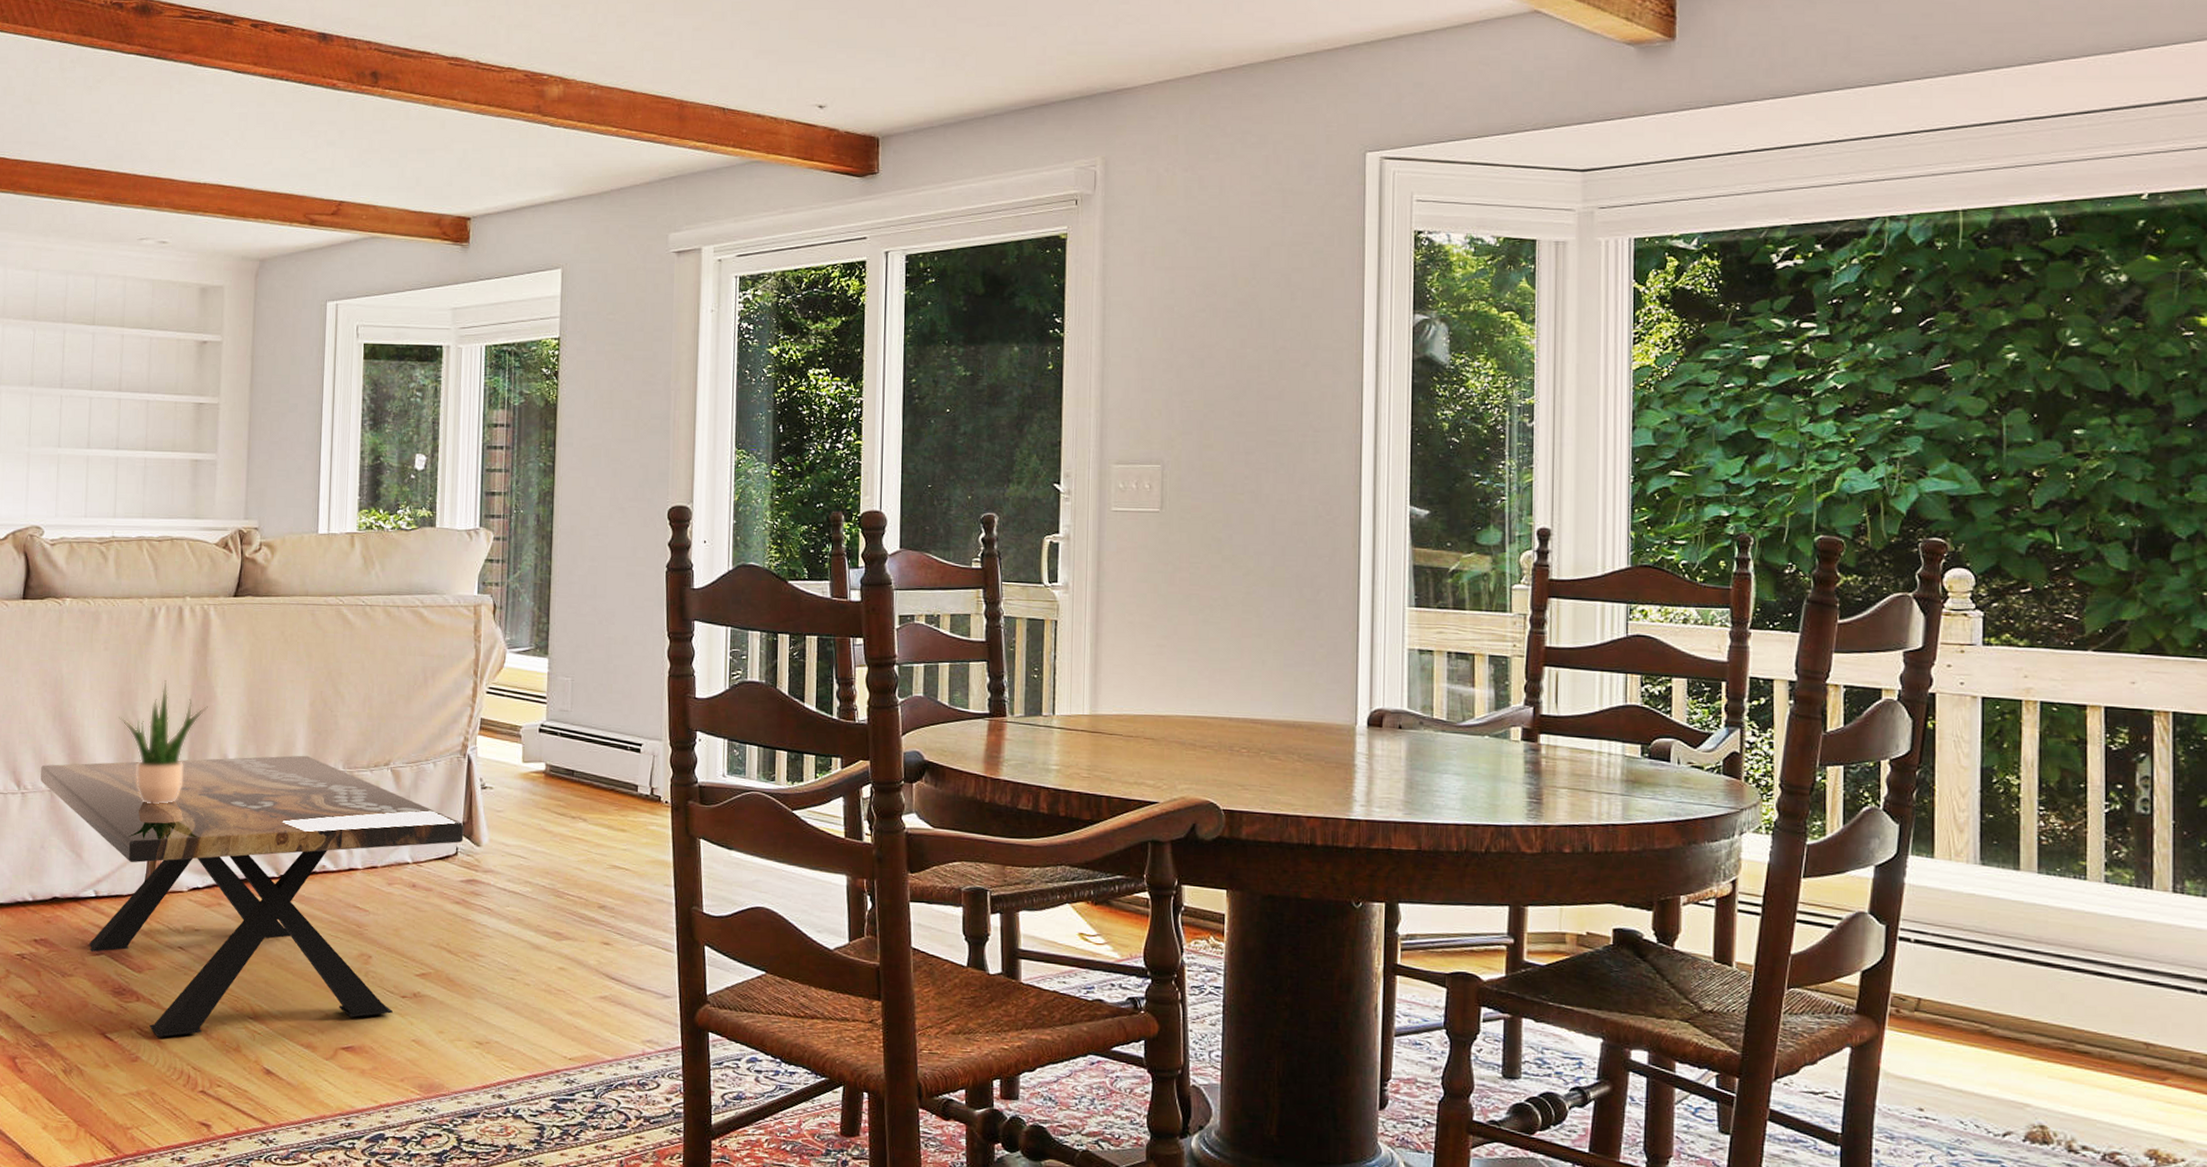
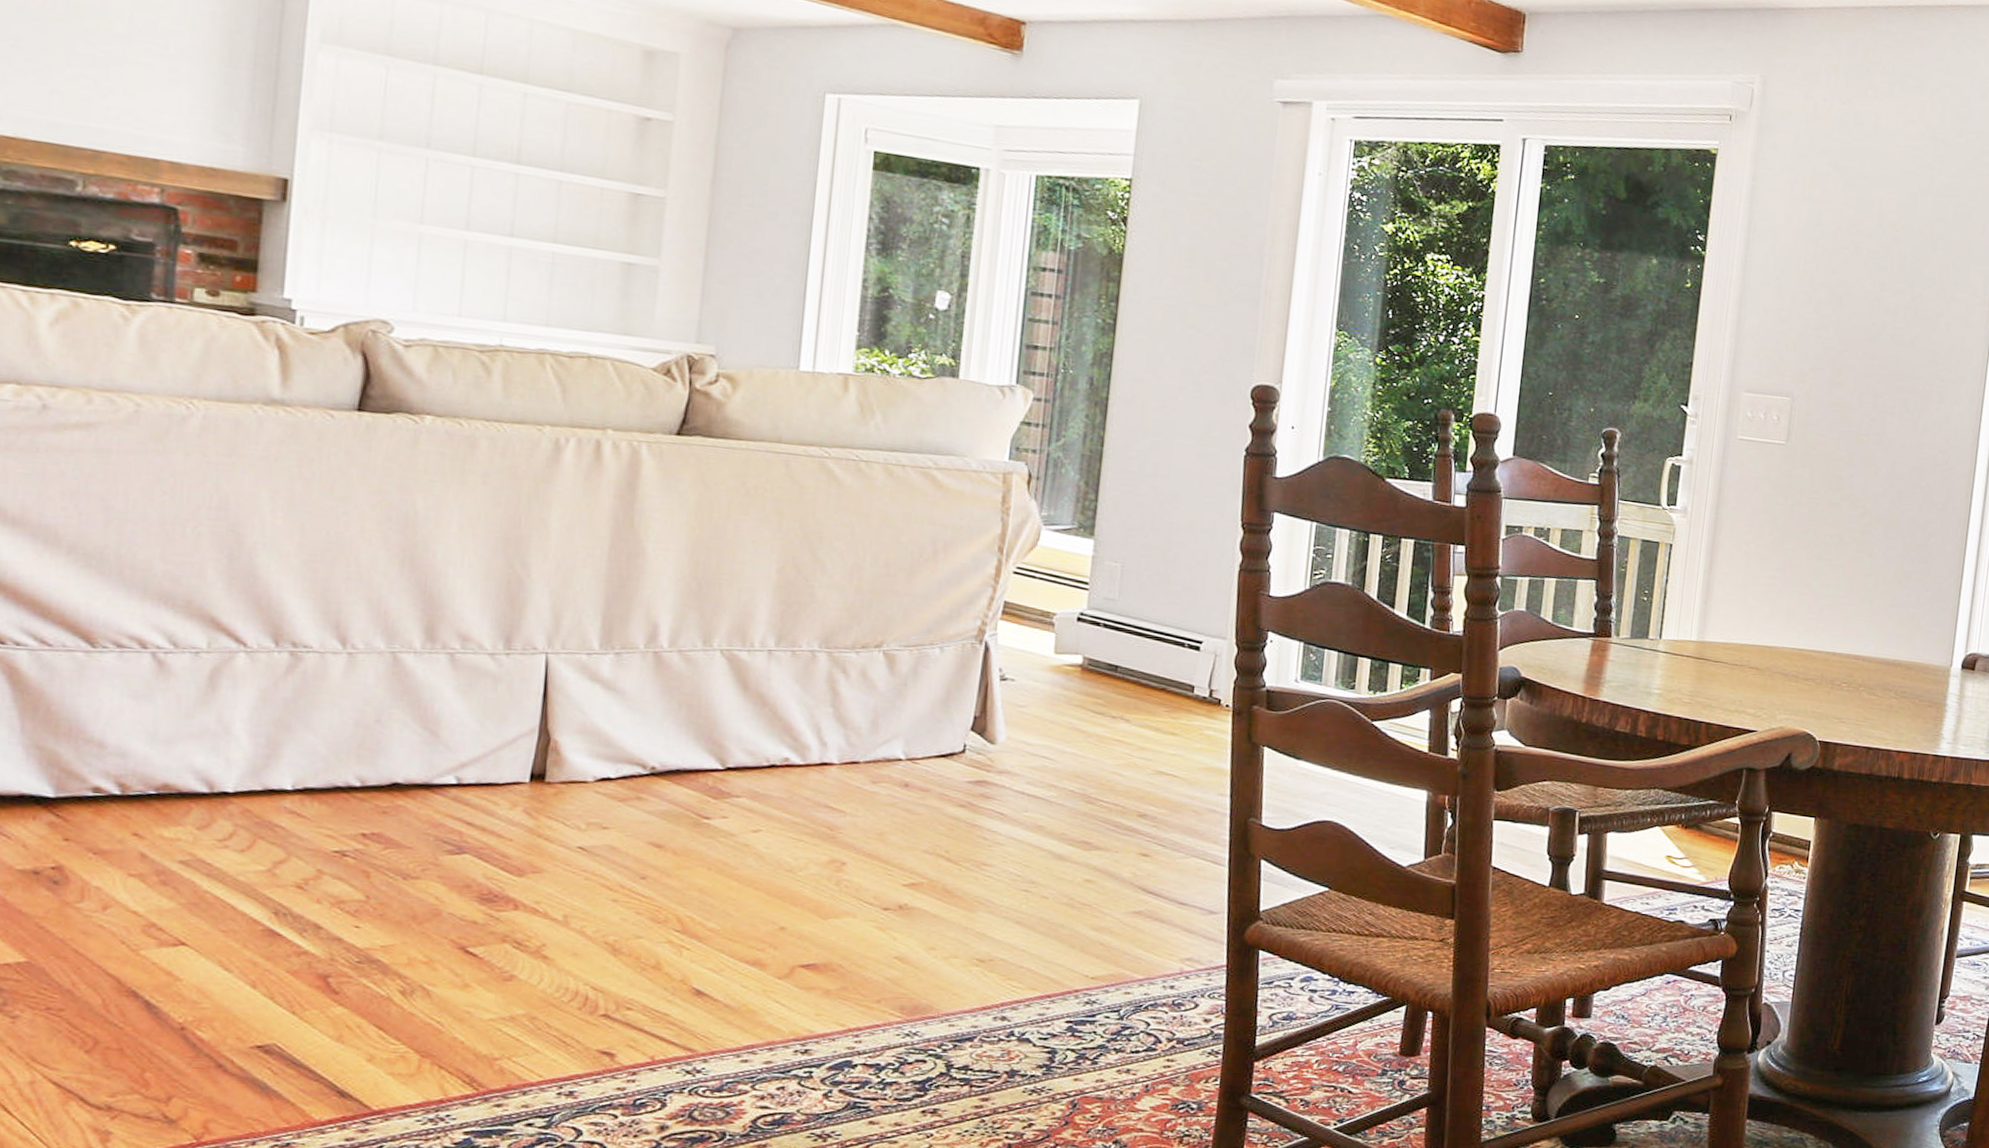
coffee table: present [40,755,464,1037] -> none [378,620,976,953]
potted plant: present [119,680,208,804] -> none [501,528,633,677]

